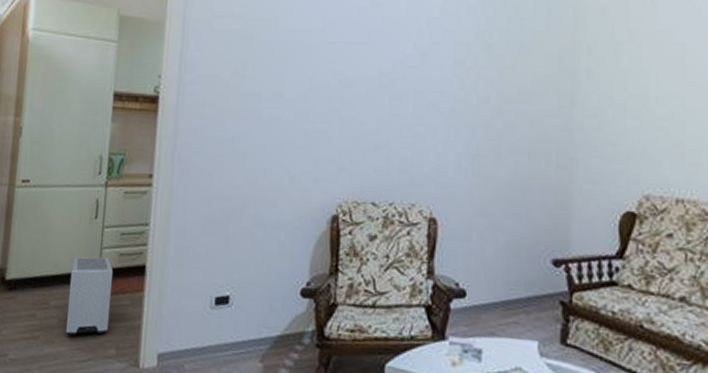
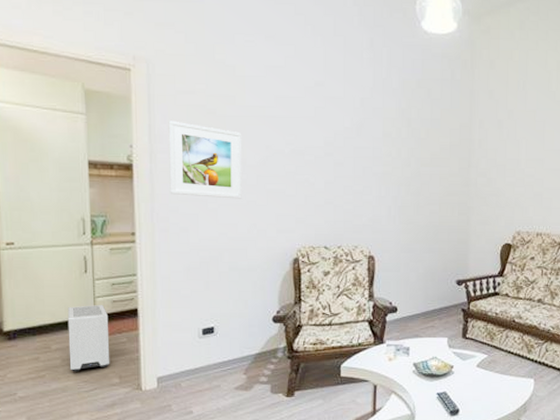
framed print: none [195,48,282,139] -> present [168,120,242,199]

